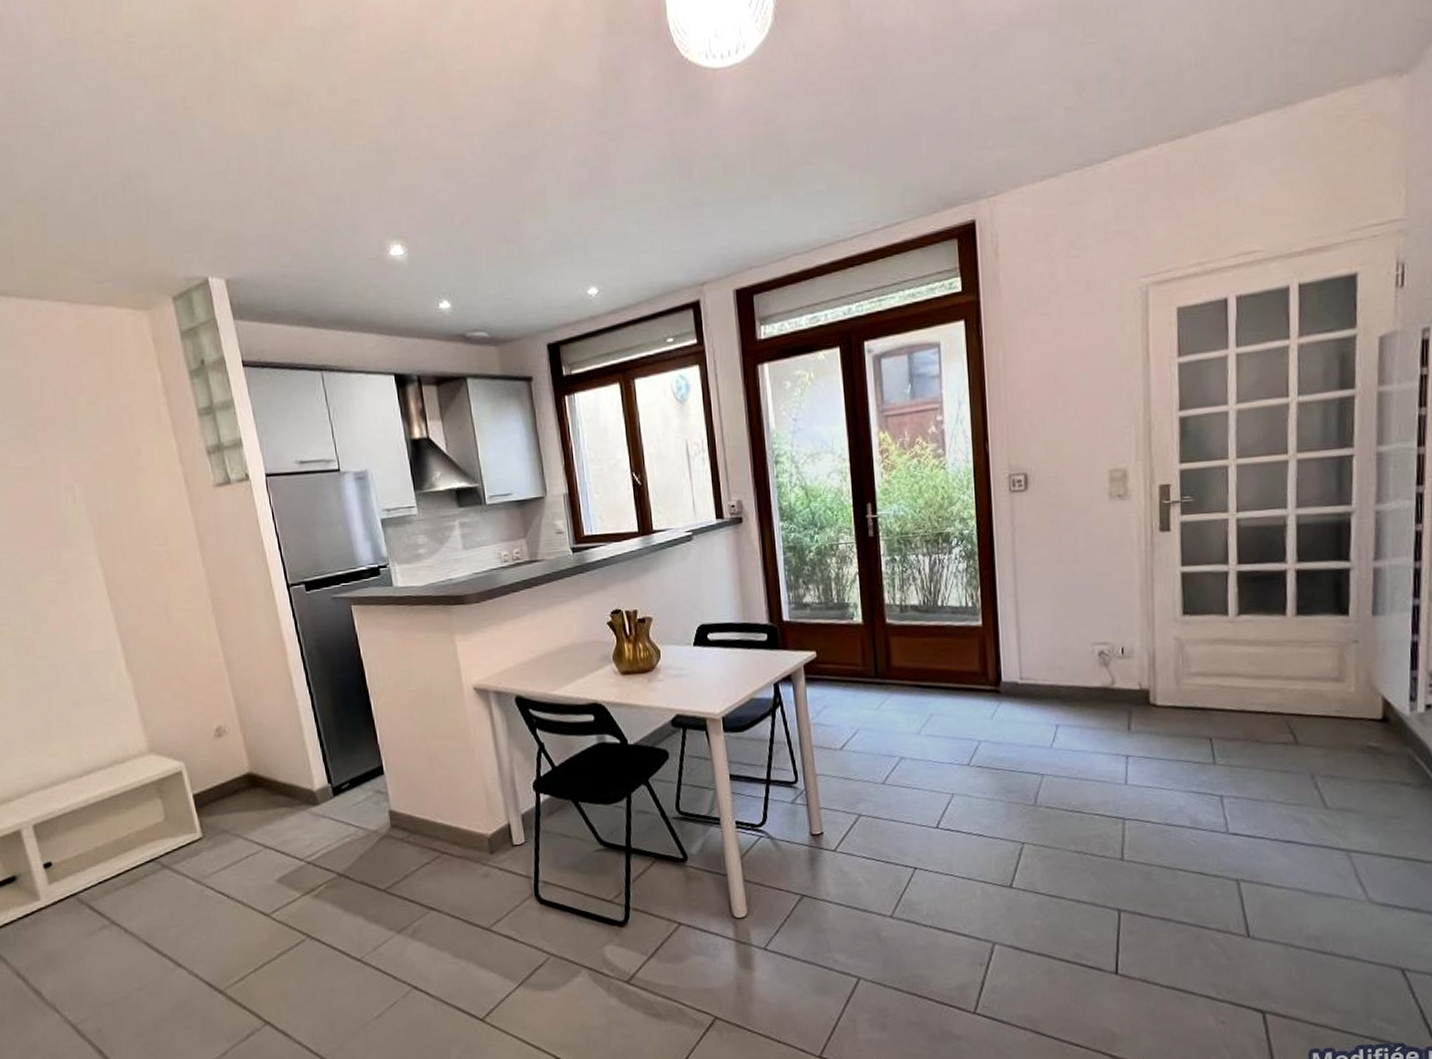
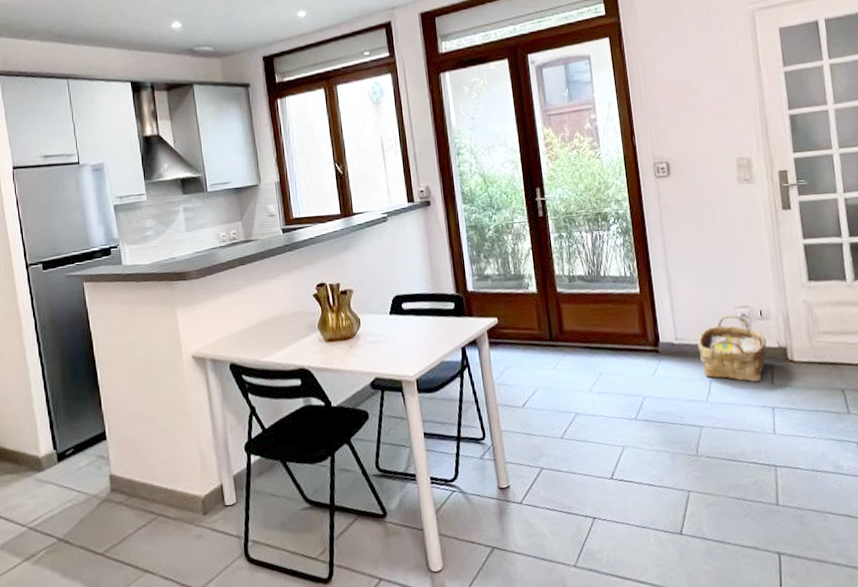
woven basket: none [1045,652,1126,728] -> present [697,314,767,382]

